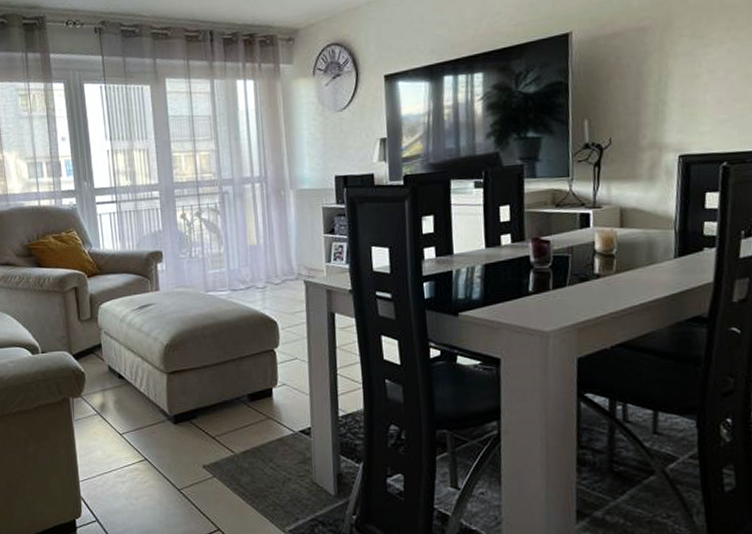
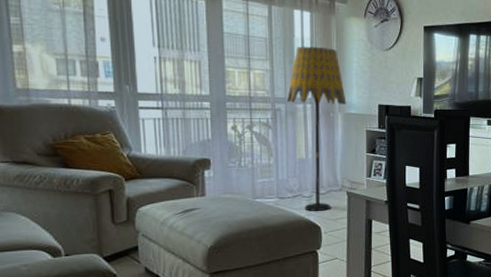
floor lamp: none [234,117,298,304] -> present [286,46,347,211]

